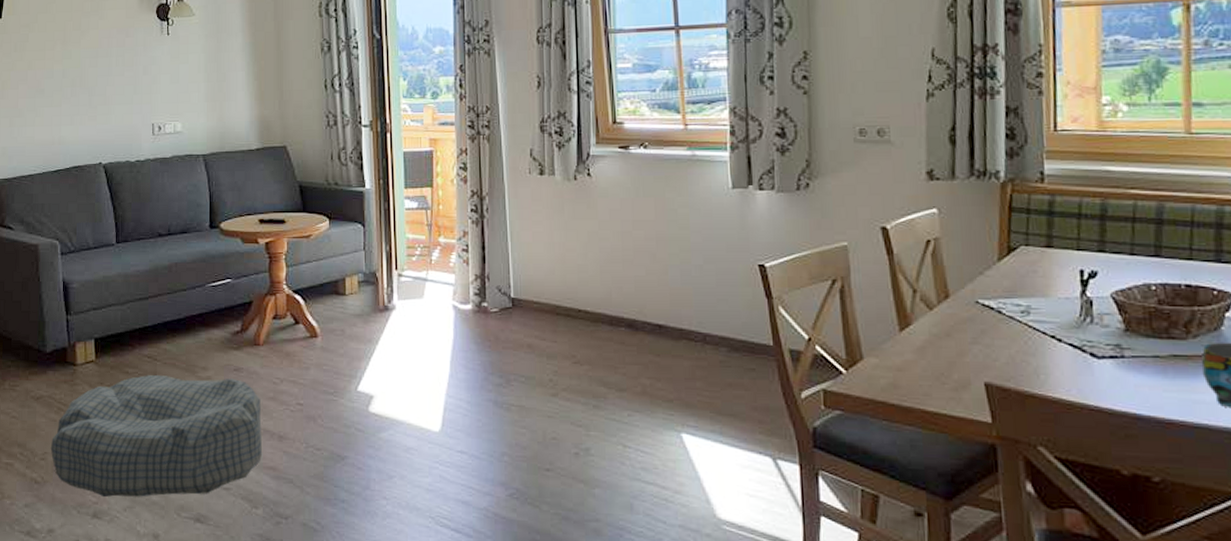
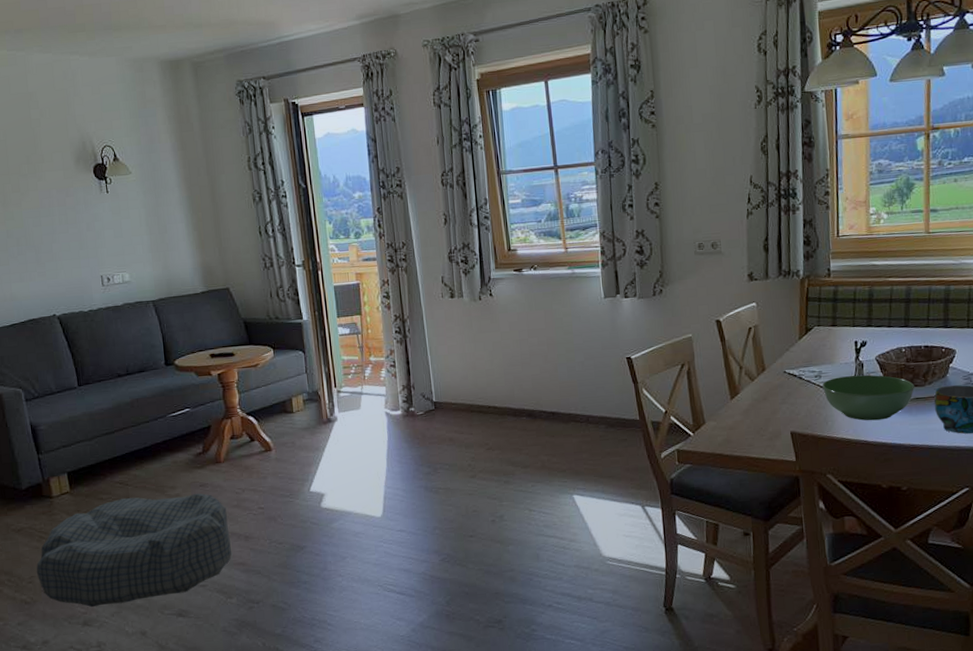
bowl: none [1031,316,1172,380] -> present [822,374,915,421]

